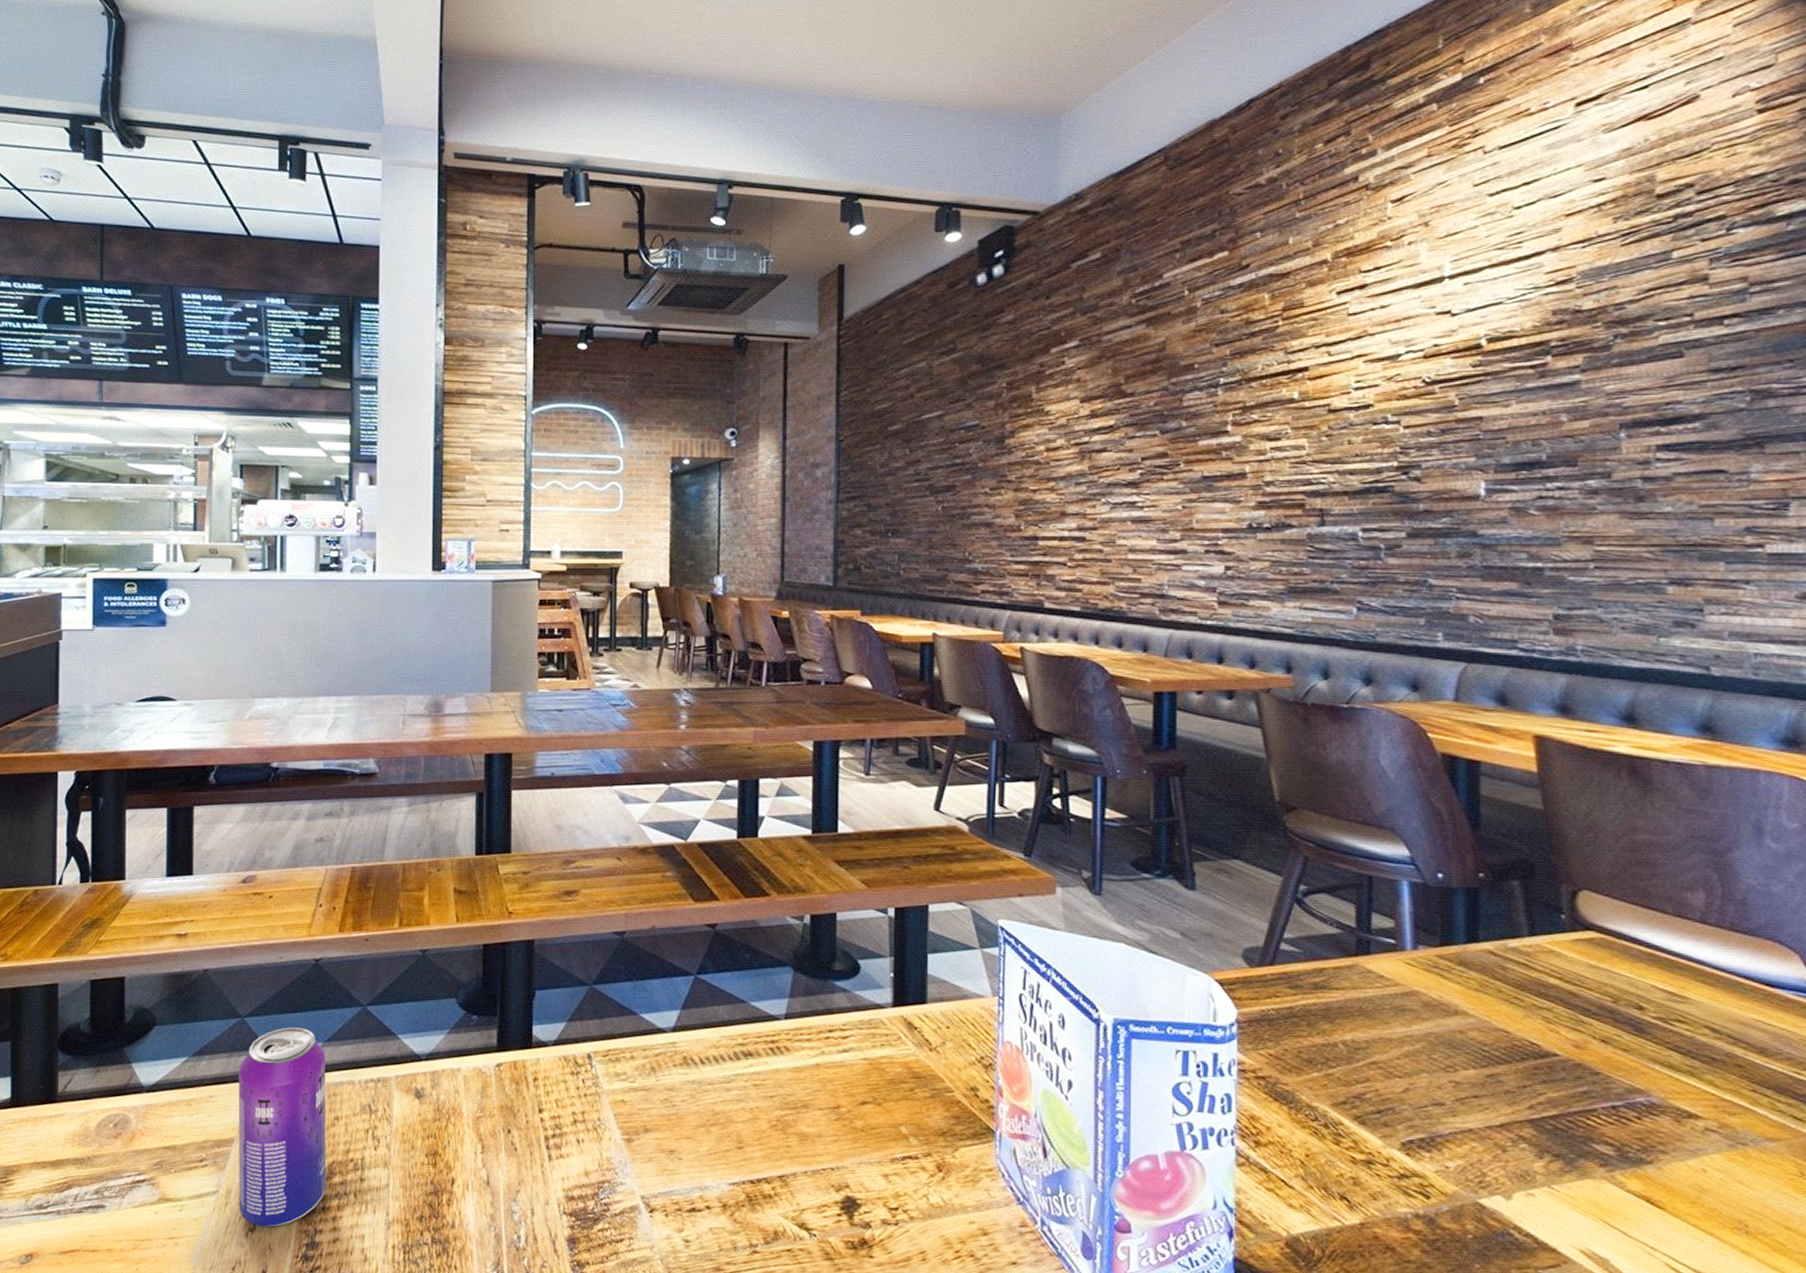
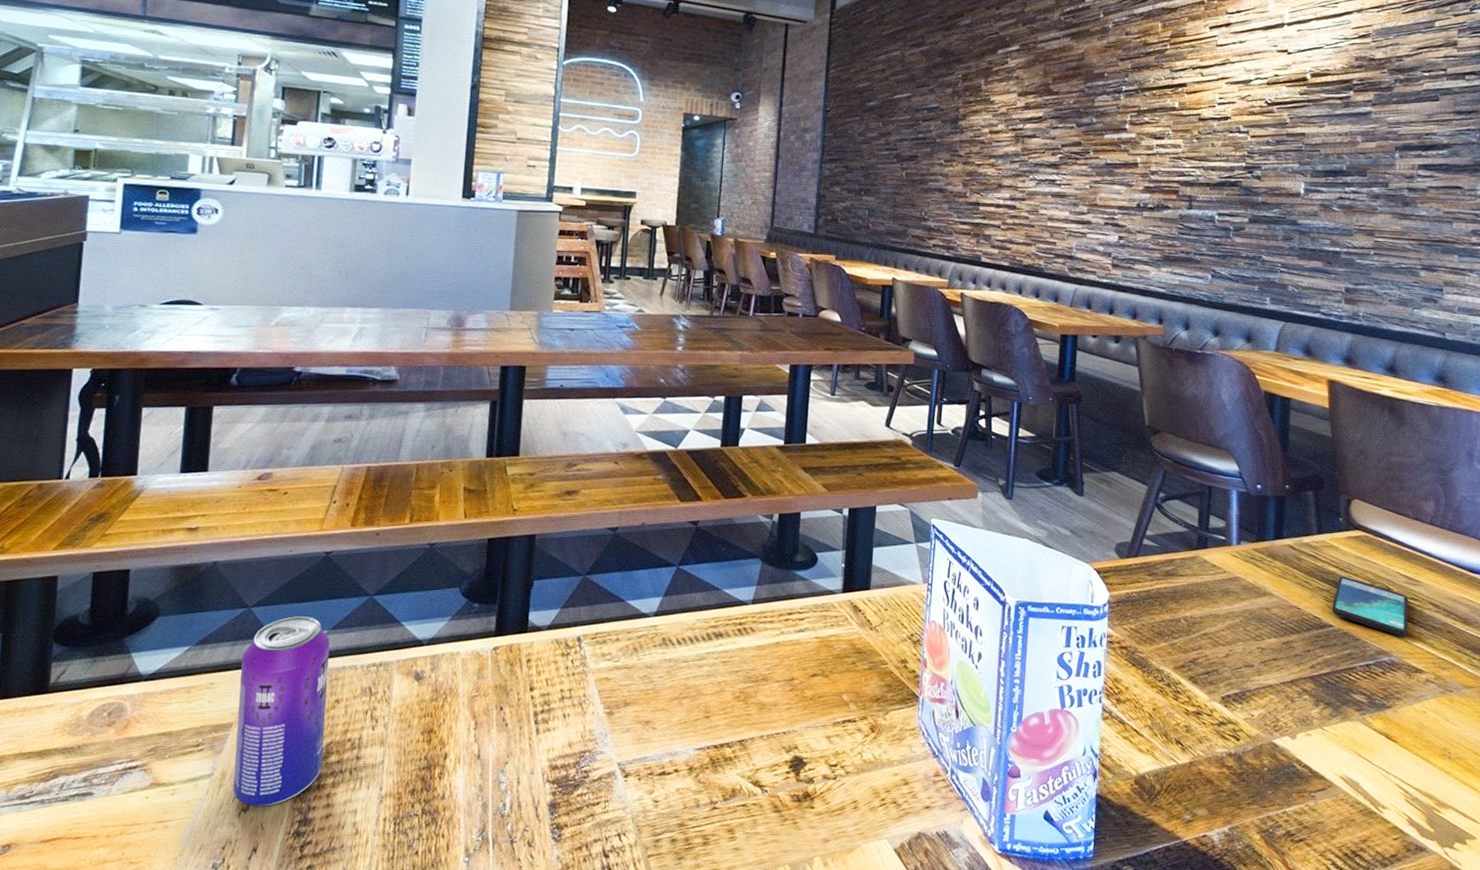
smartphone: none [1556,991,1673,1071] -> present [1332,576,1409,637]

